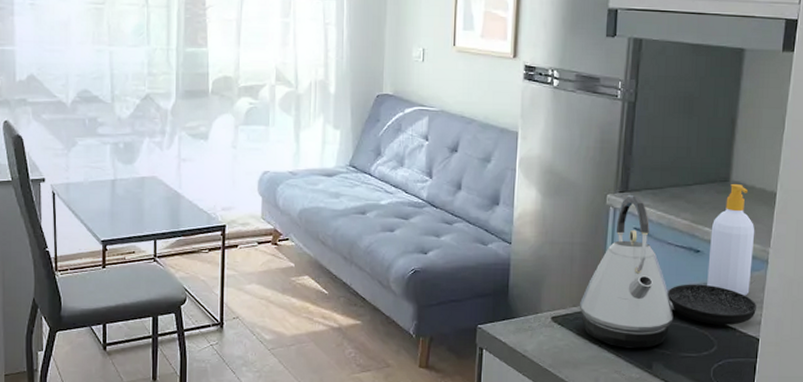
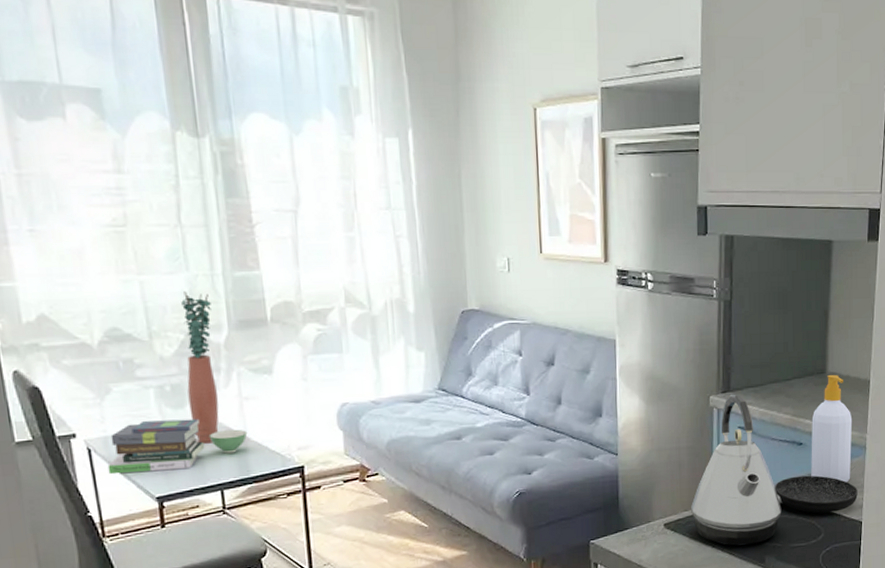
books: none [66,173,146,218] -> present [107,418,205,475]
vase: none [137,62,164,197] -> present [181,291,219,444]
bowl: none [149,186,182,208] -> present [208,429,248,454]

